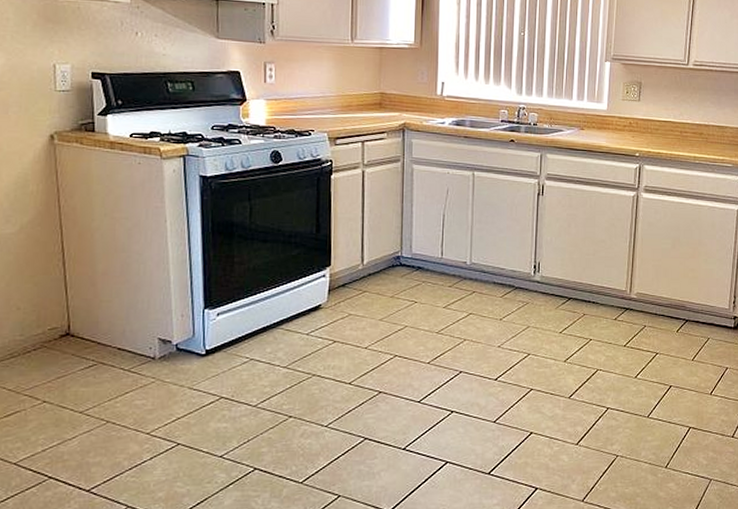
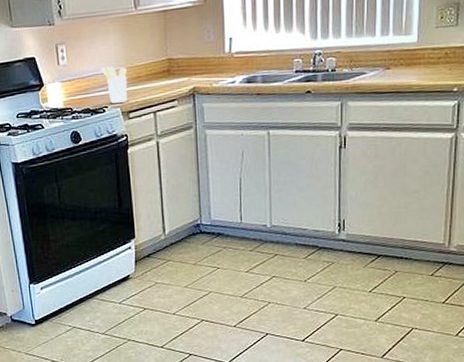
utensil holder: none [310,91,338,128] -> present [100,66,128,103]

